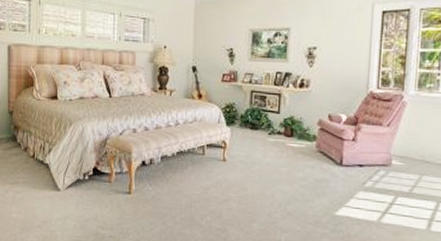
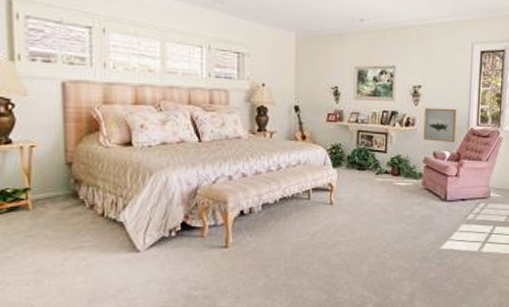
wall art: none [318,69,355,106] -> present [423,108,457,143]

